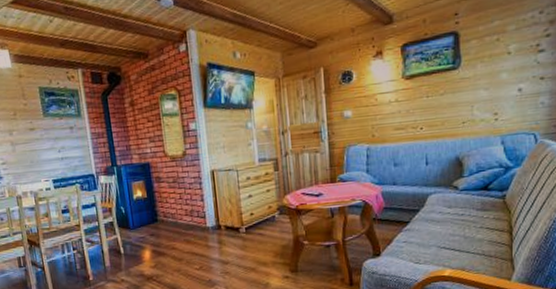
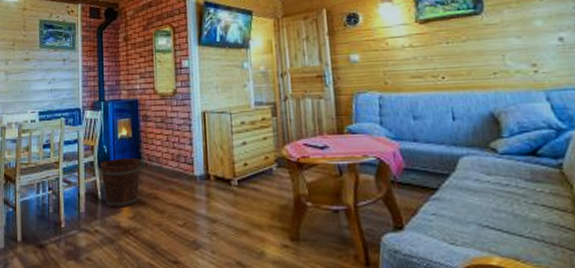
bucket: none [120,215,159,260] -> present [100,157,141,208]

